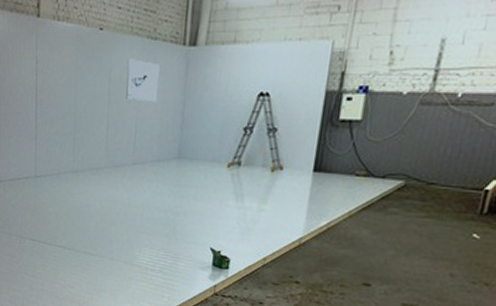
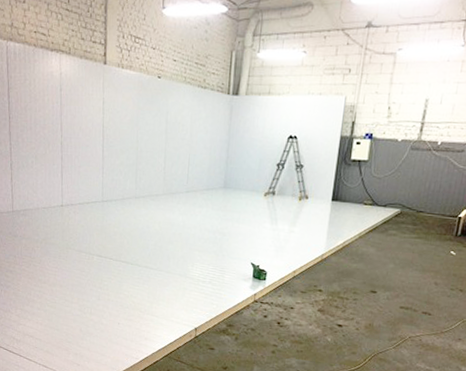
wall art: present [125,59,160,103] -> none [180,103,209,141]

